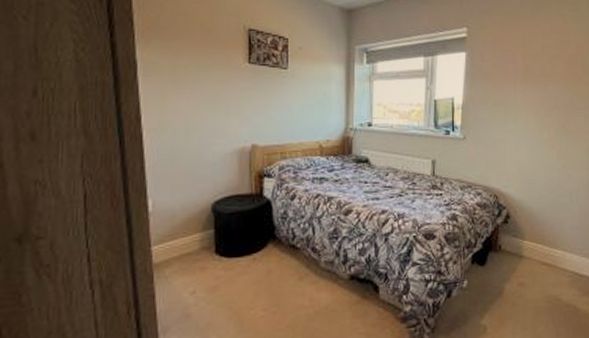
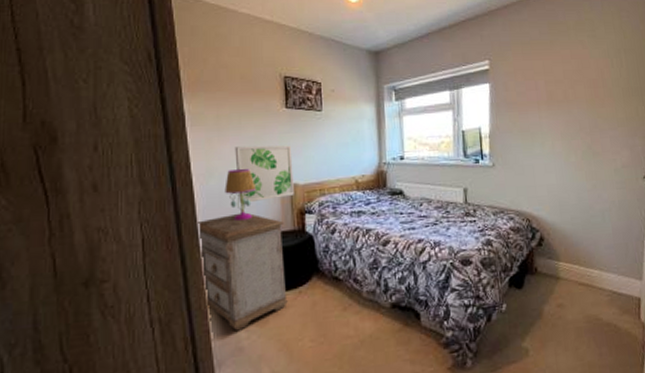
nightstand: none [143,172,241,297] -> present [195,213,288,331]
table lamp: none [178,126,212,180] -> present [224,169,256,221]
wall art: none [190,101,253,163] -> present [234,145,294,204]

